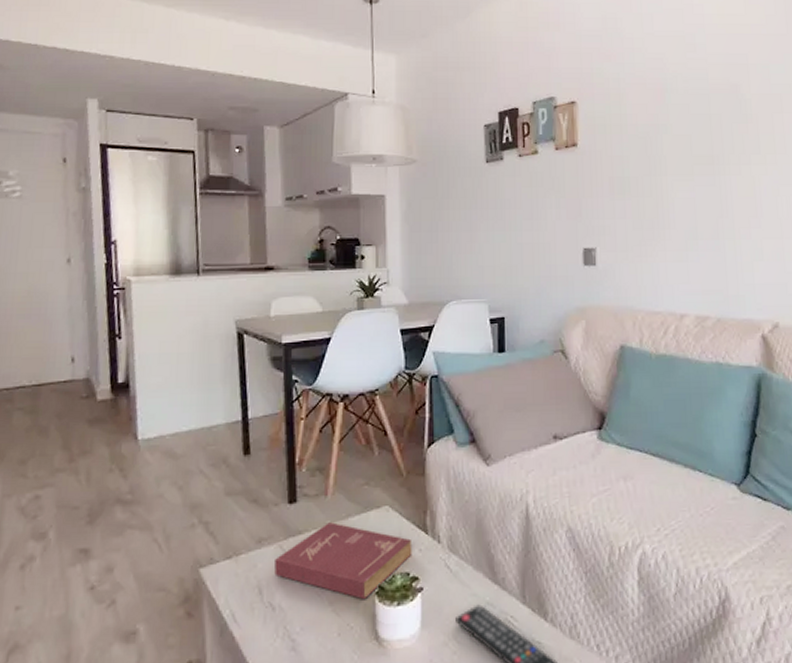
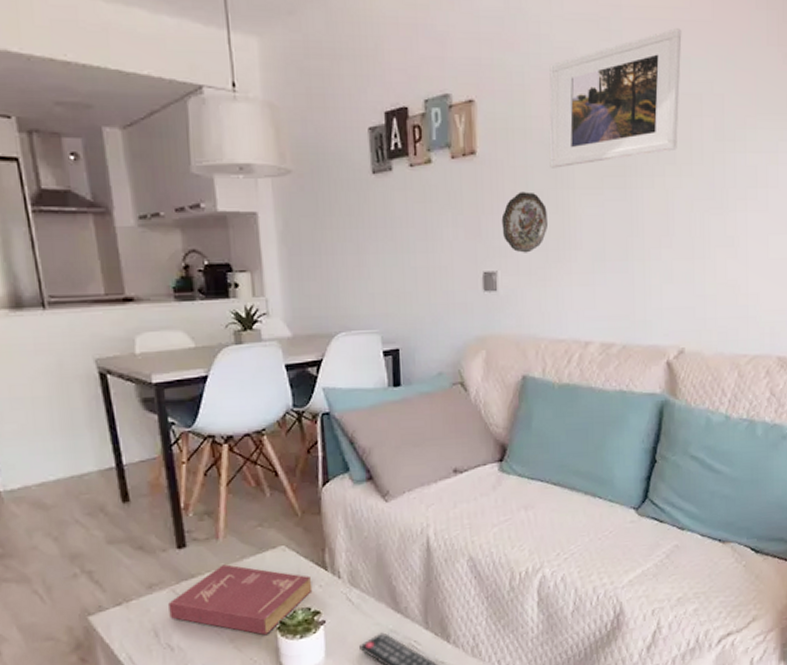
decorative plate: none [600,178,644,232] -> present [501,192,549,253]
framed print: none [642,41,761,158] -> present [549,28,682,168]

